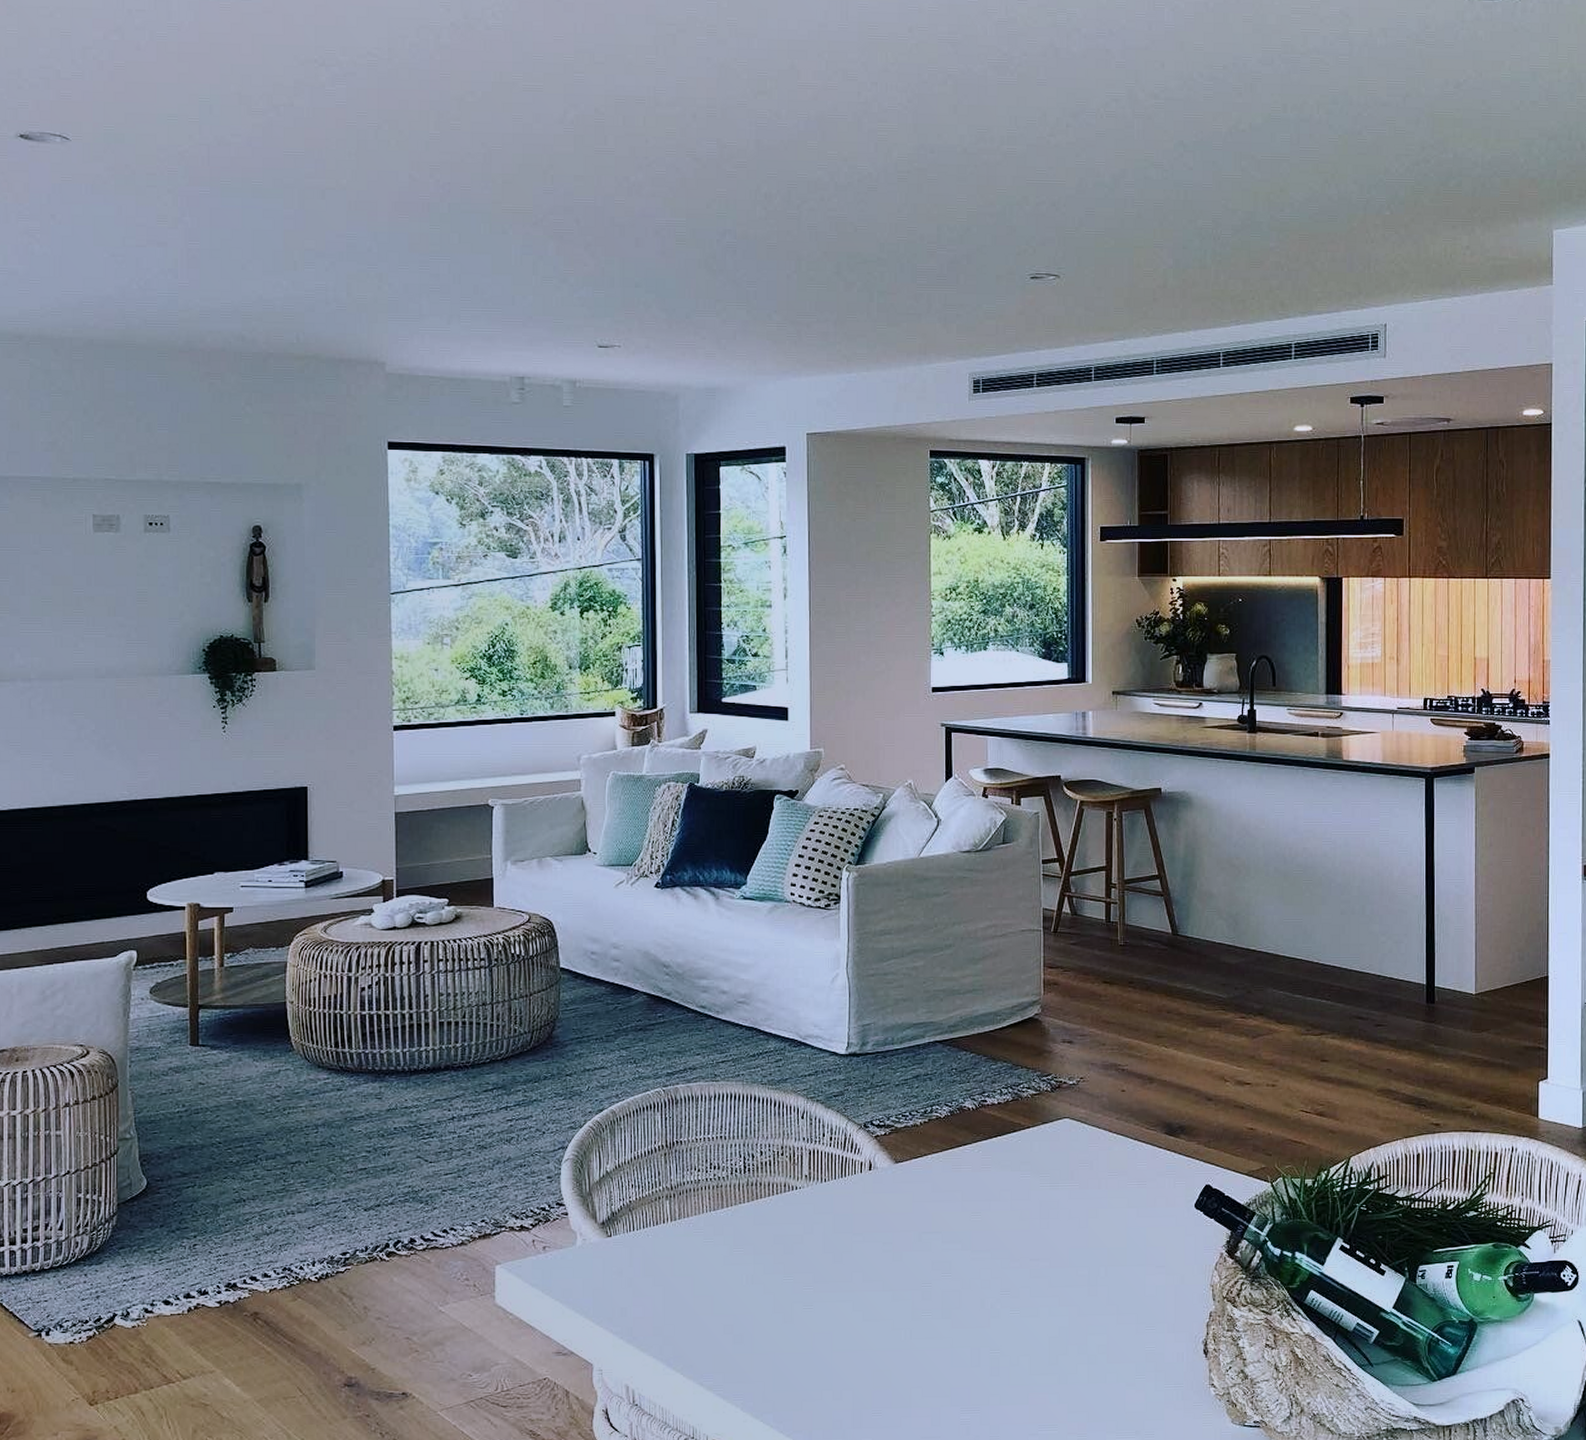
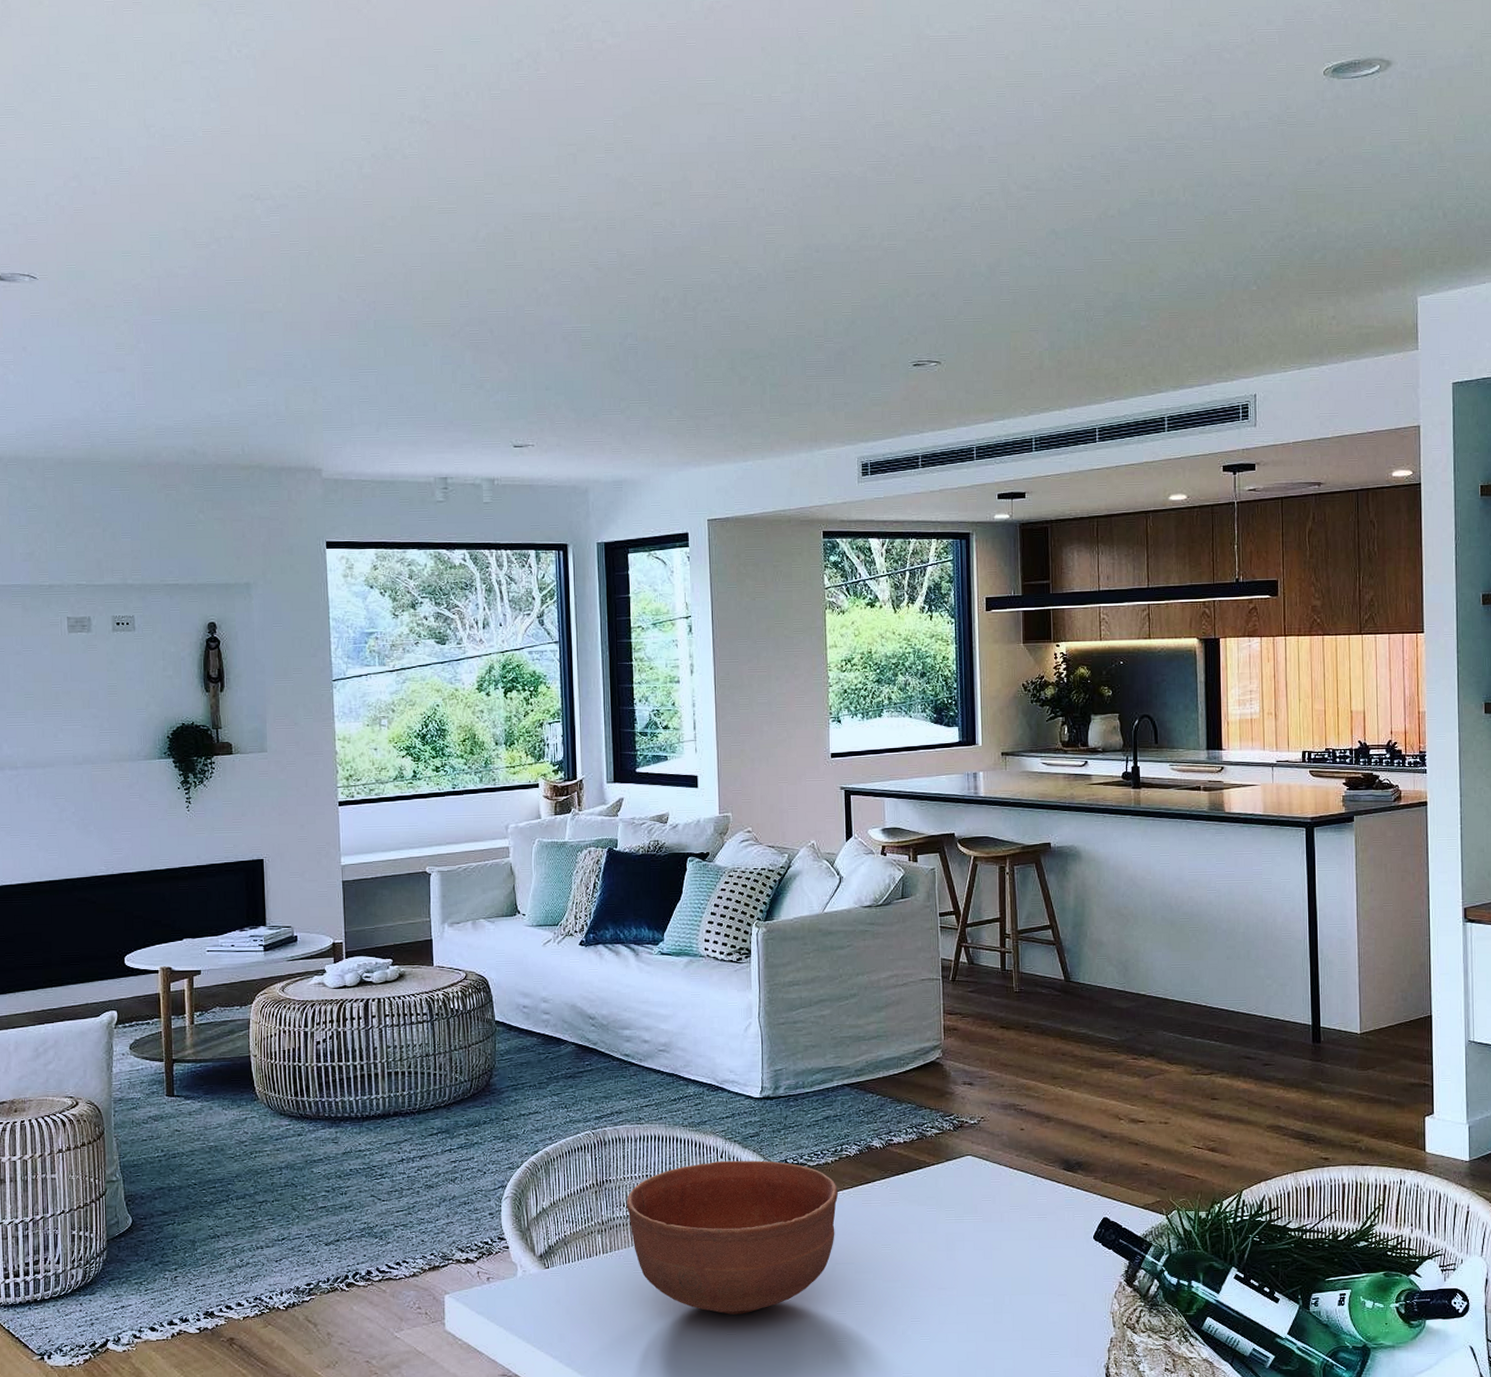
bowl: none [697,1122,927,1287] -> present [626,1160,839,1315]

